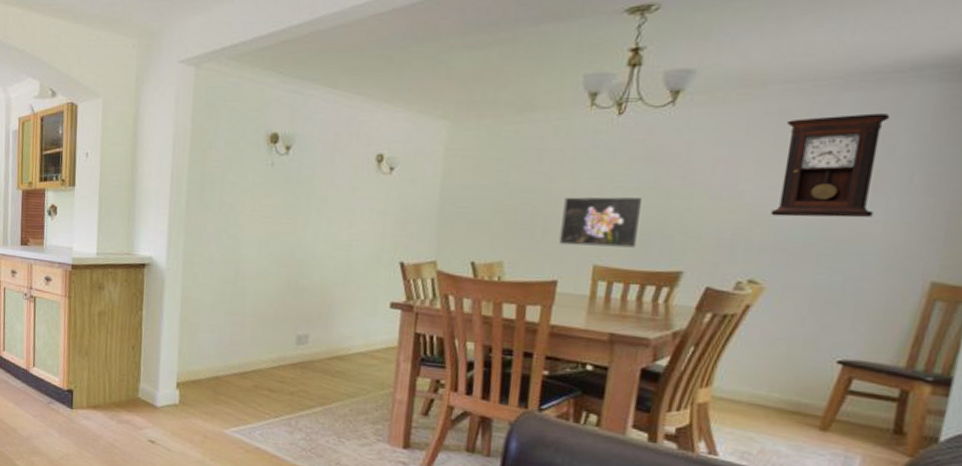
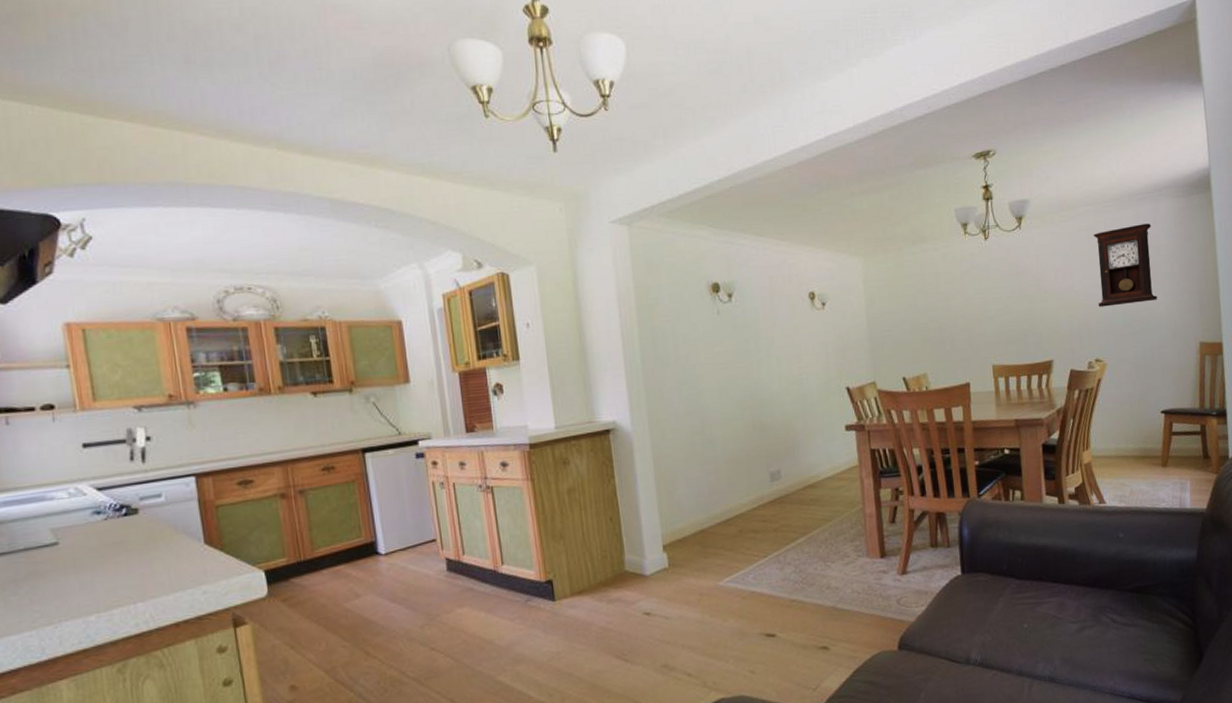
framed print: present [559,197,642,248] -> none [961,304,1018,351]

